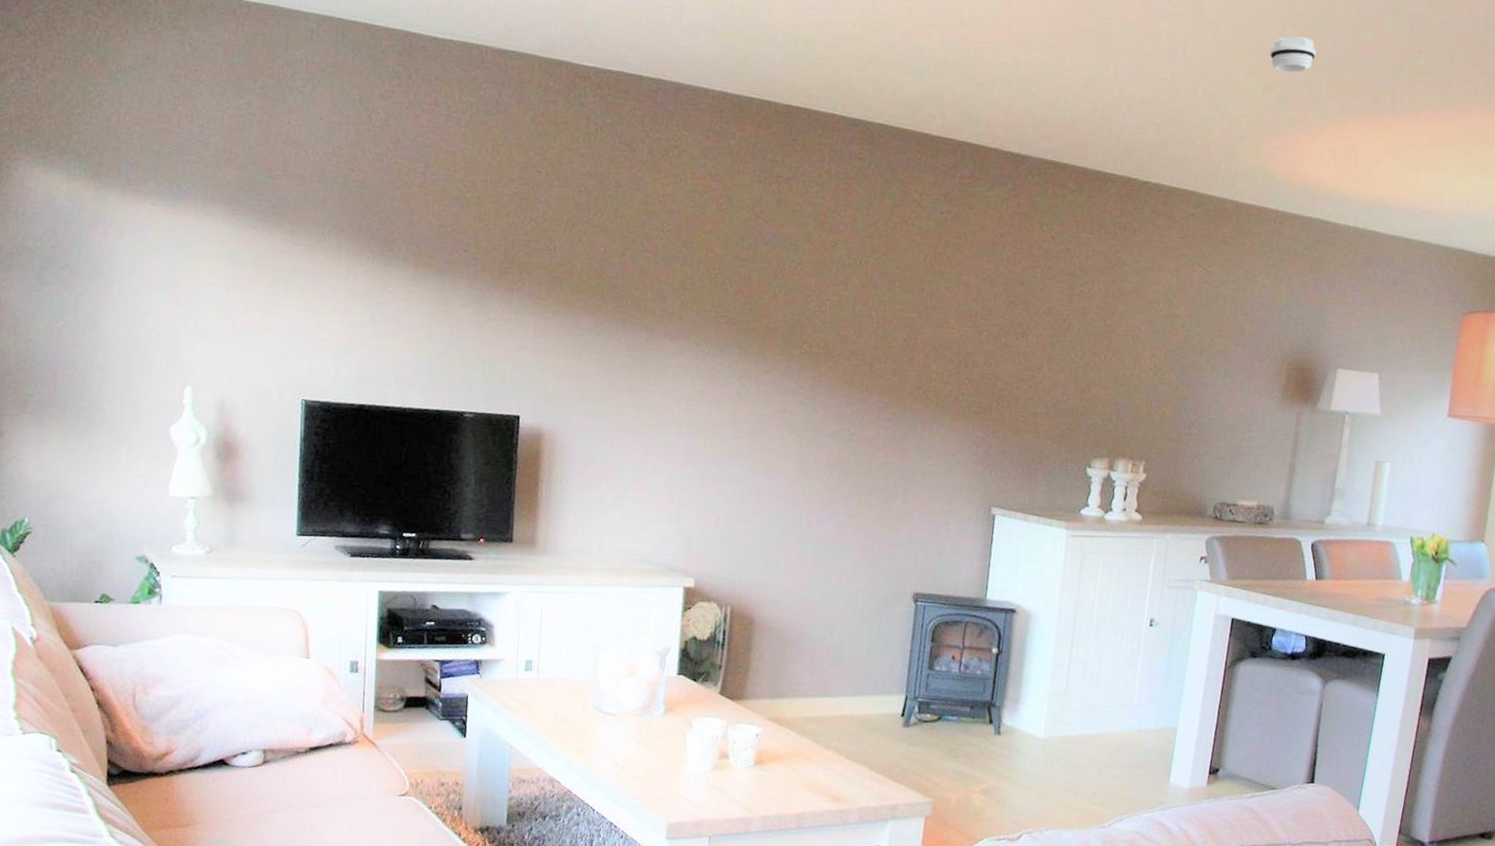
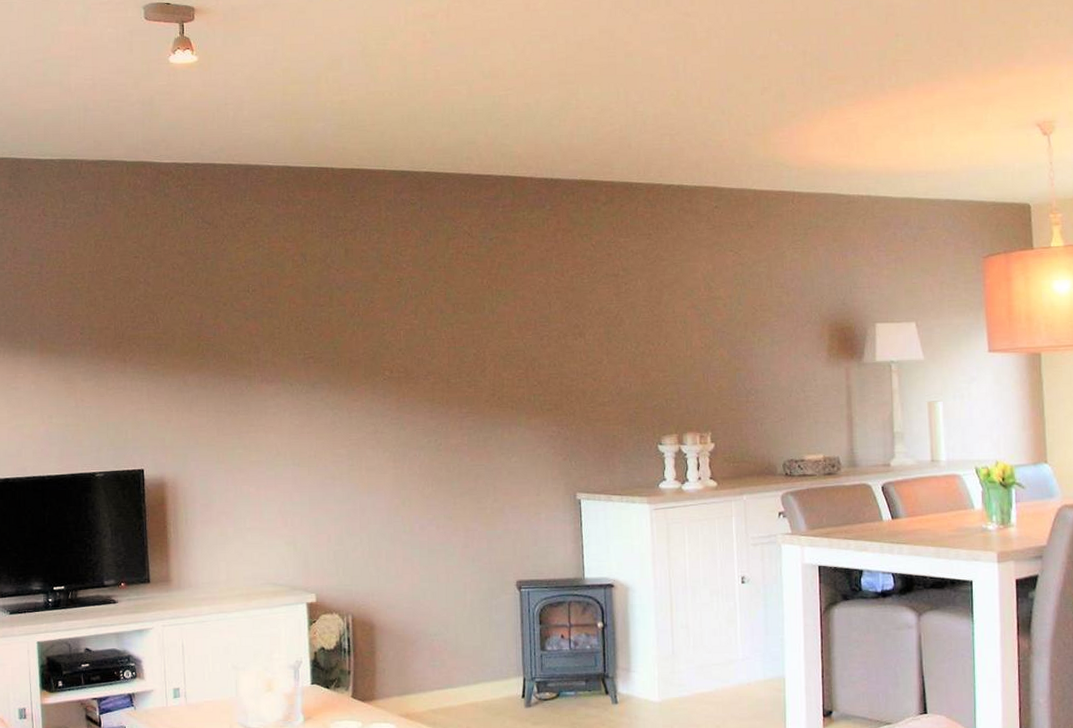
smoke detector: present [1270,36,1317,73] -> none [762,40,804,73]

